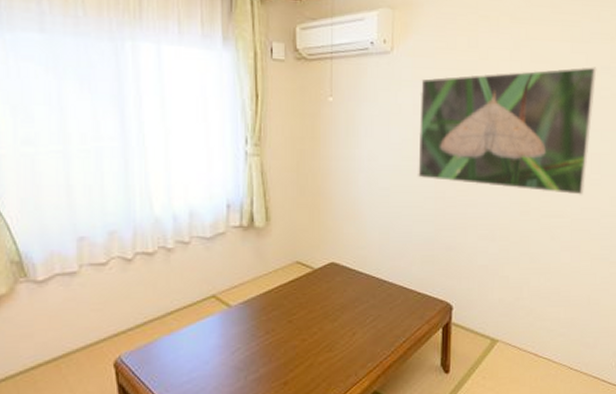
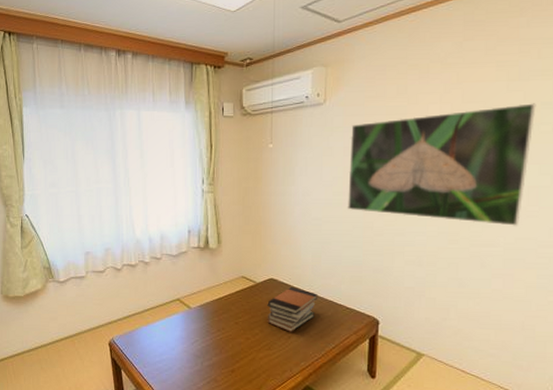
book stack: none [327,272,387,327] -> present [267,287,318,332]

